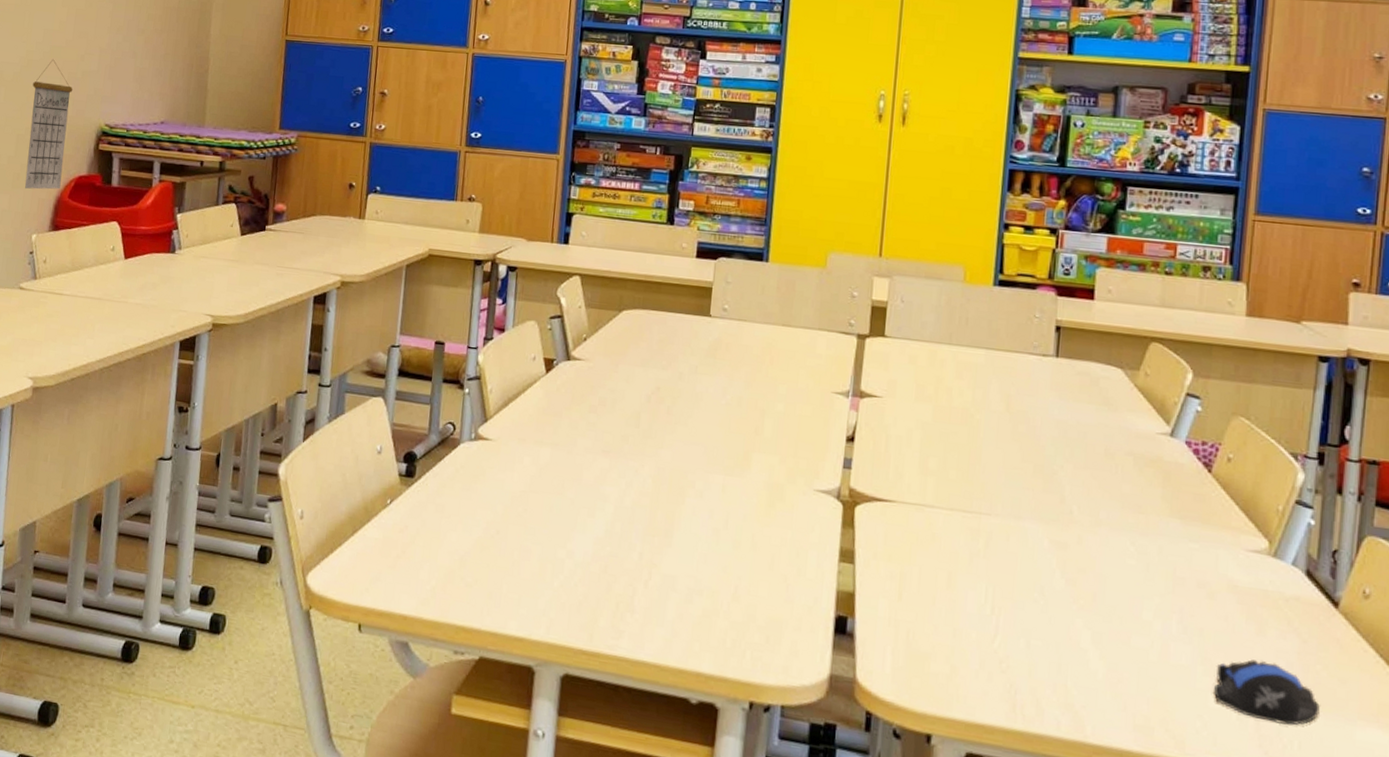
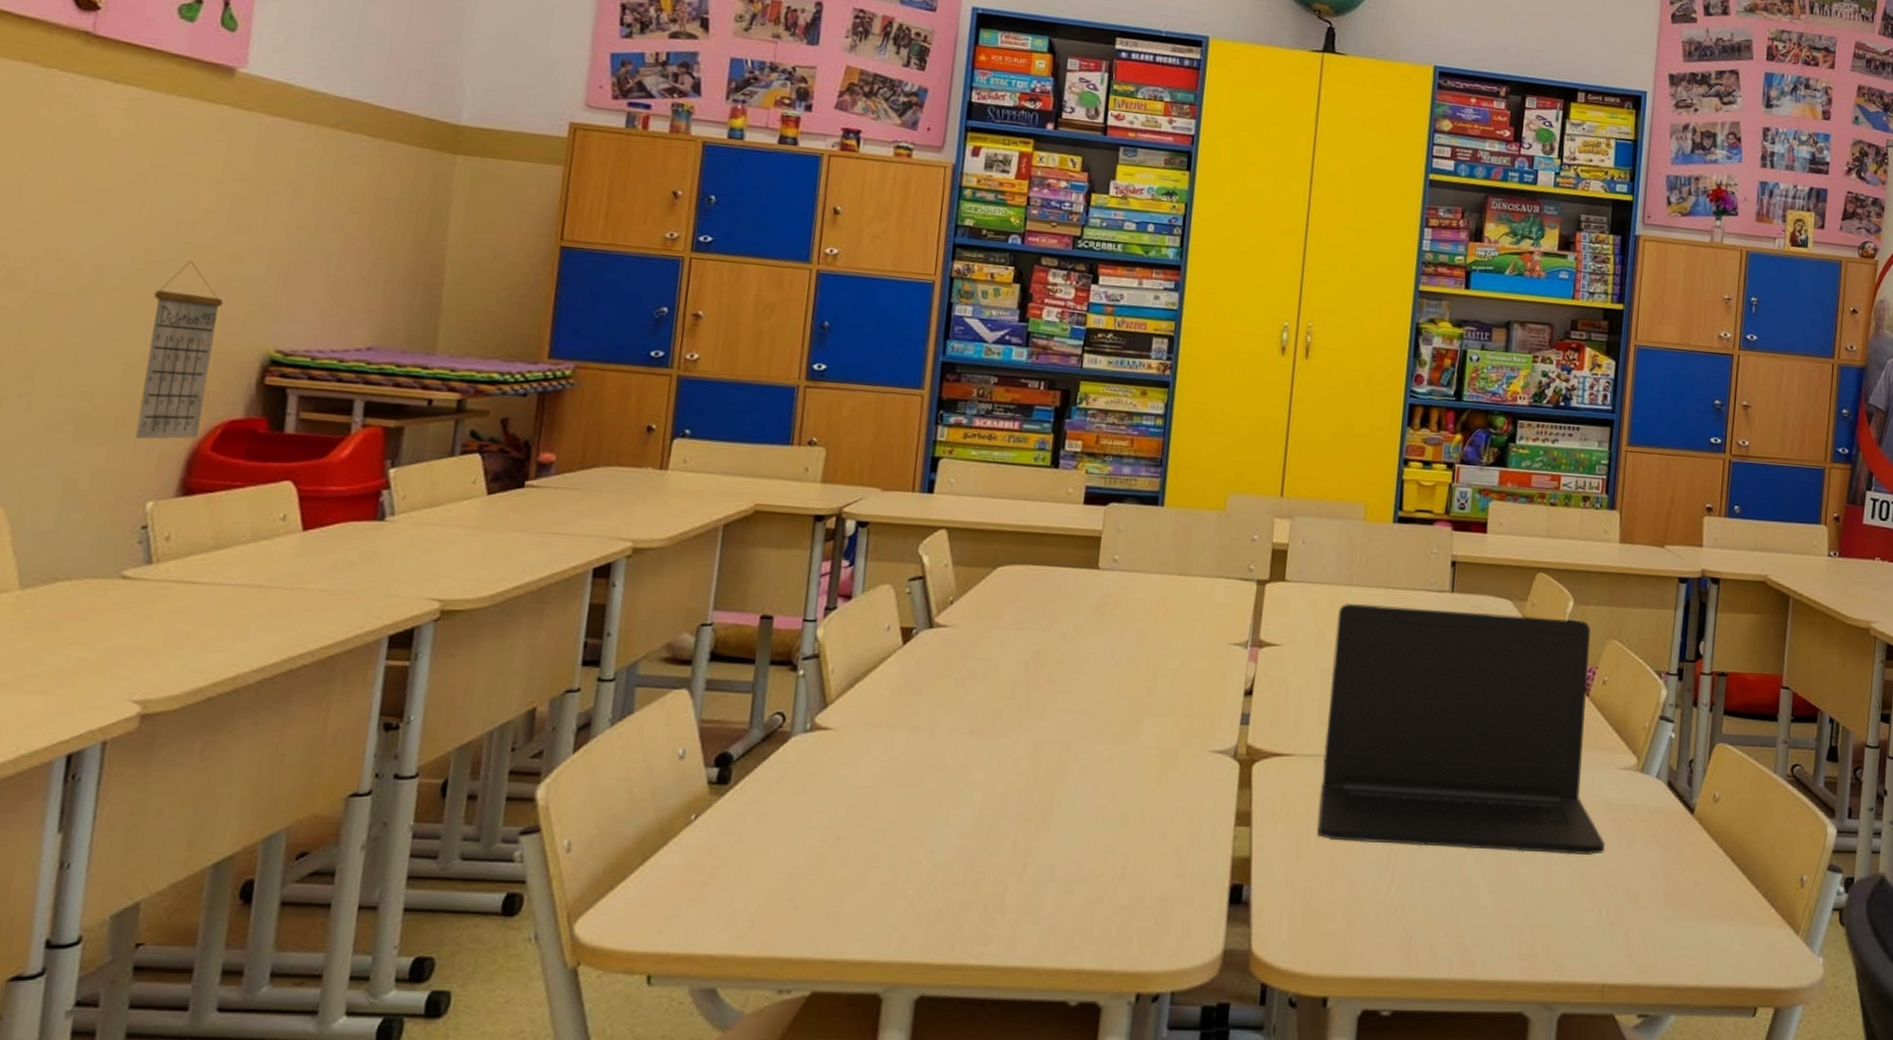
laptop: none [919,360,1231,637] -> present [1317,602,1605,856]
computer mouse: present [1212,659,1321,726] -> none [1589,874,1680,933]

